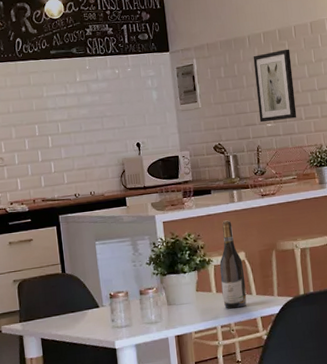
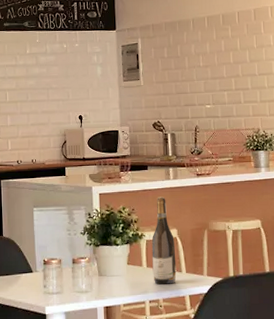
wall art: present [253,49,297,123] -> none [196,34,236,104]

